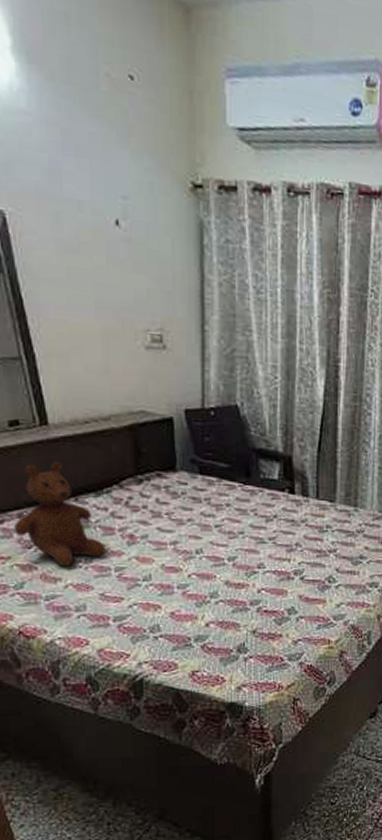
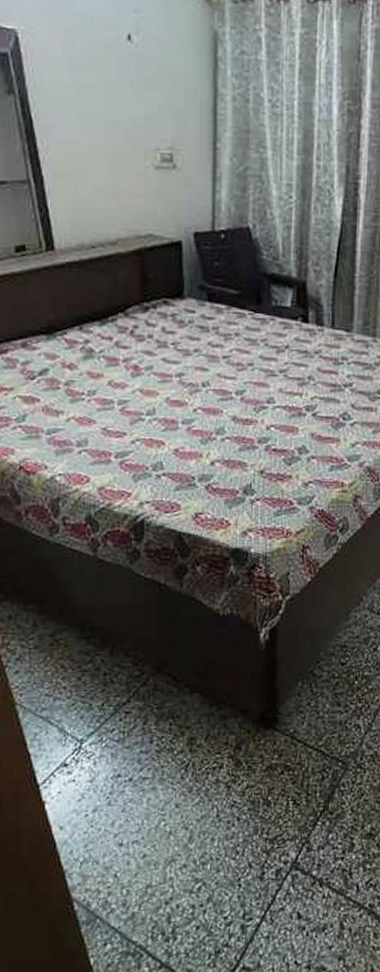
teddy bear: present [13,460,106,566] -> none [17,287,109,399]

